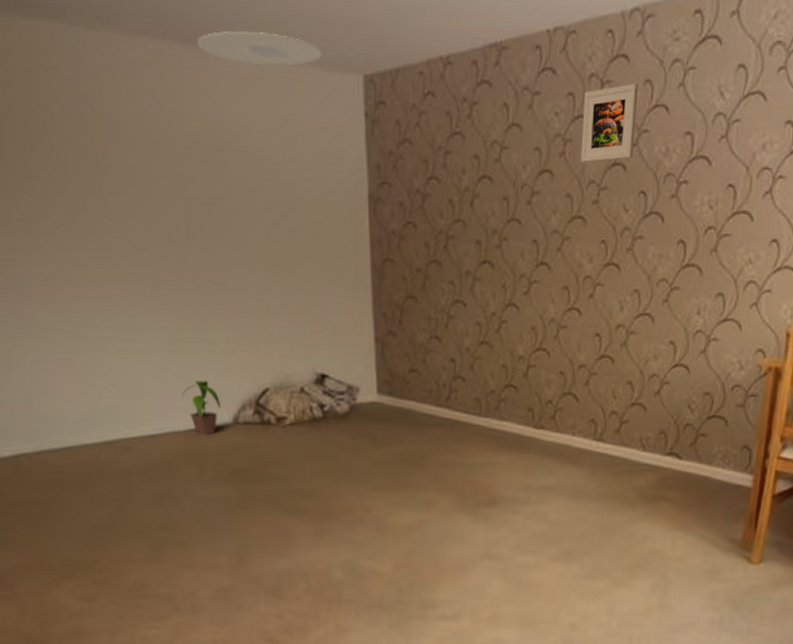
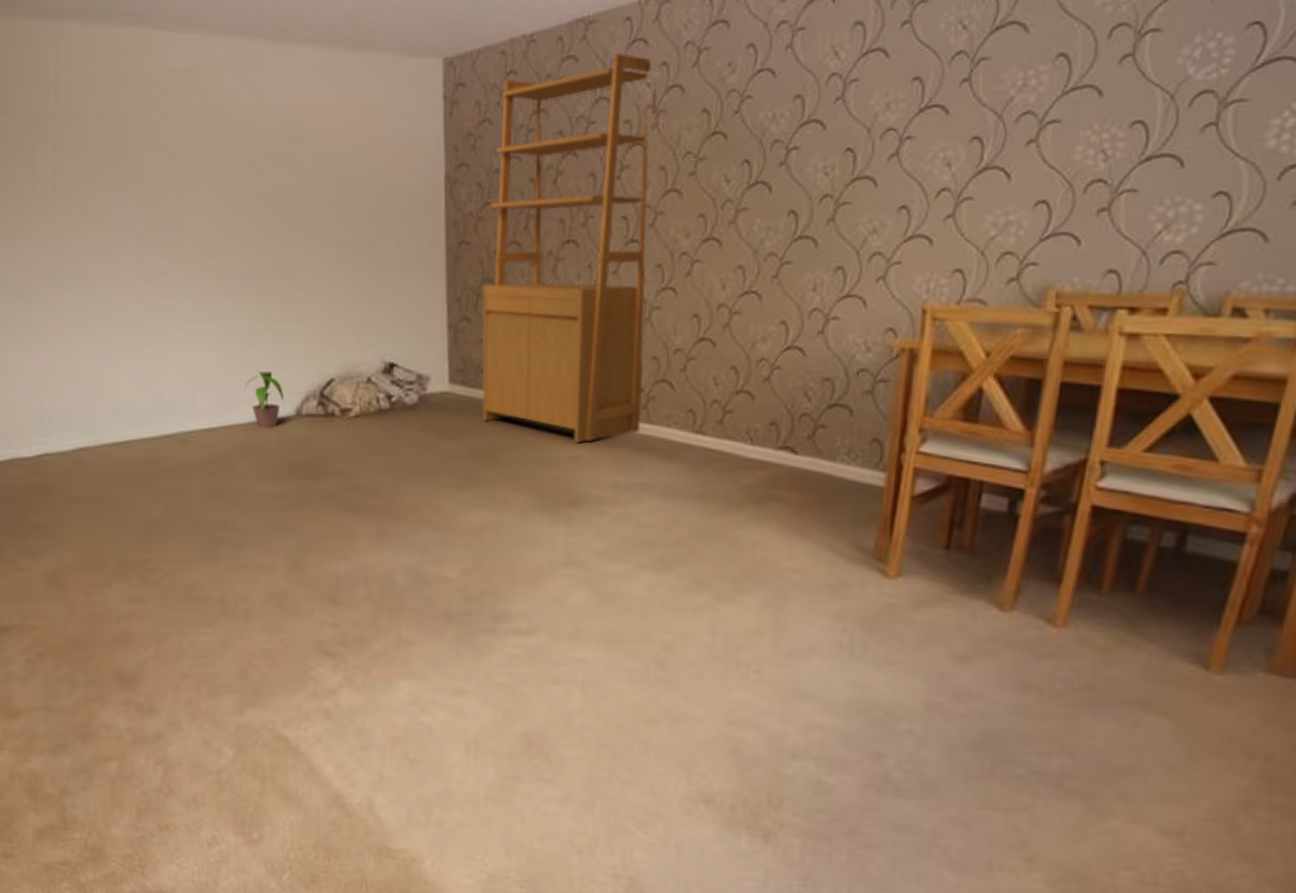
ceiling light: present [197,30,322,65] -> none [277,23,401,55]
shelving unit: none [406,80,564,449] -> present [481,52,657,443]
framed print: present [581,83,639,163] -> none [676,48,741,134]

